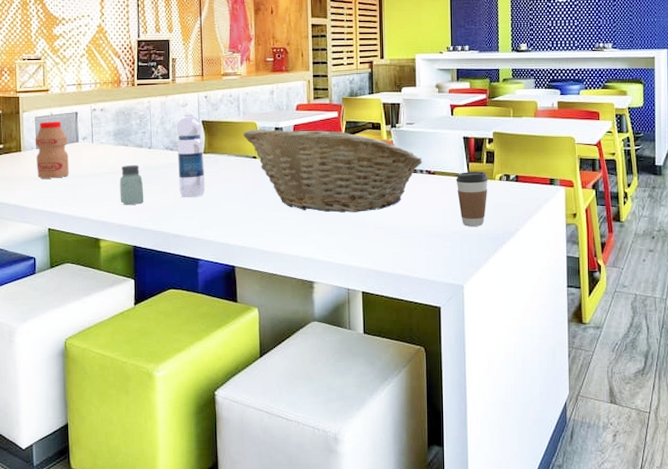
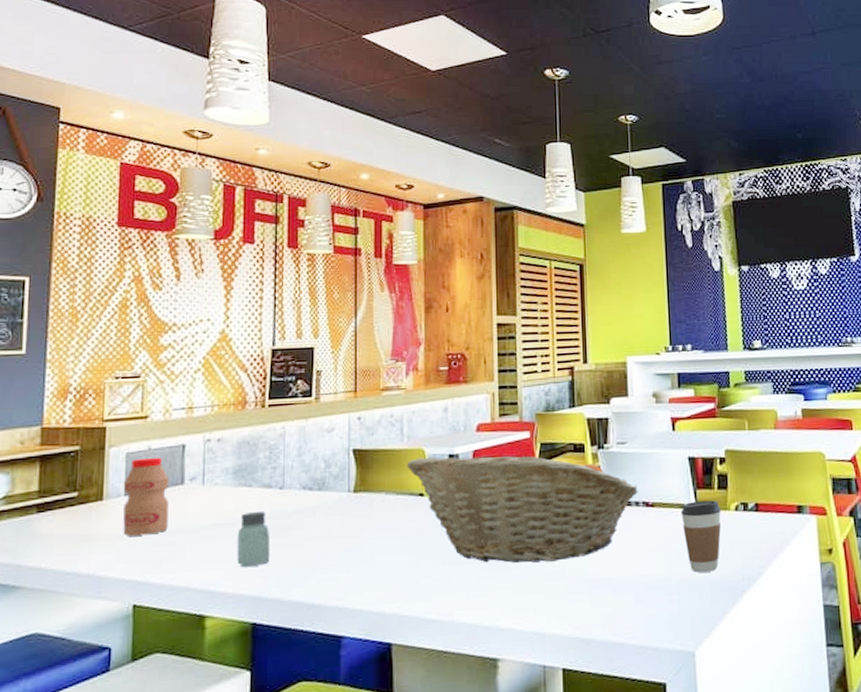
water bottle: present [176,111,205,198] -> none [318,437,354,553]

